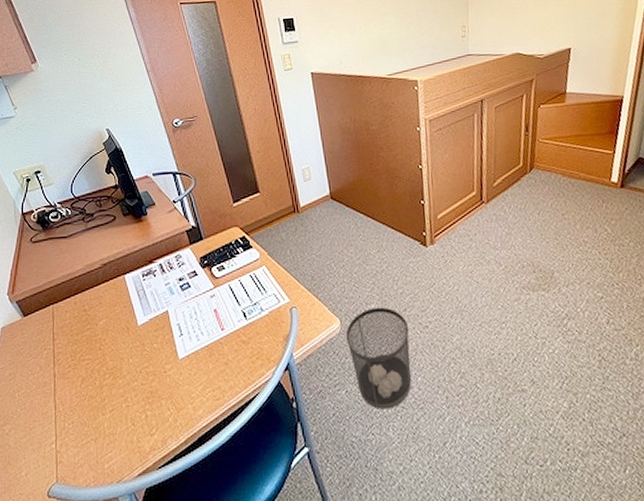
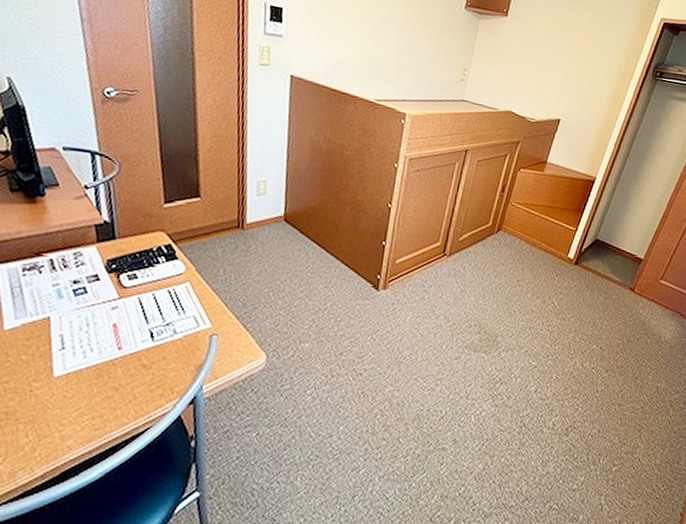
waste bin: present [345,307,412,409] -> none [268,347,342,457]

